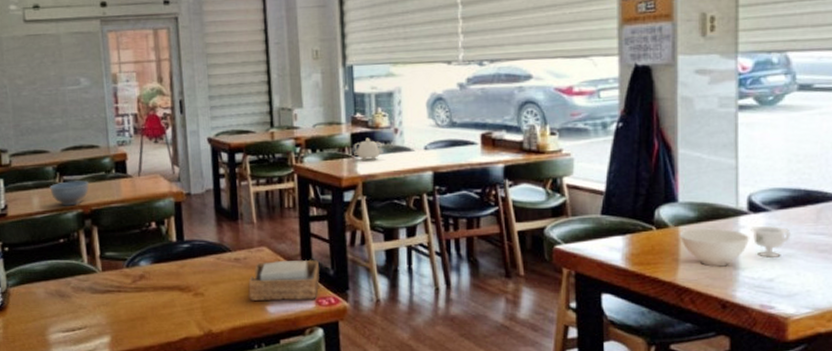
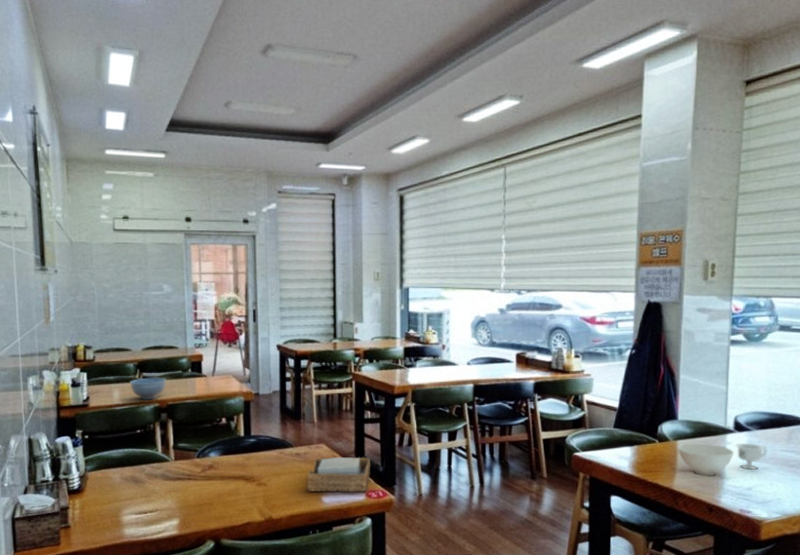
teapot: present [354,137,384,162] -> none [406,352,432,373]

